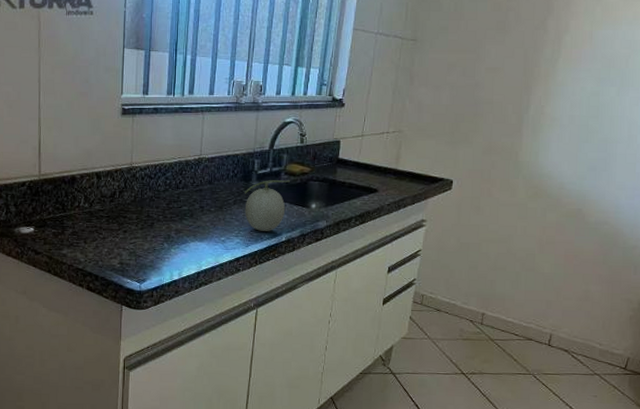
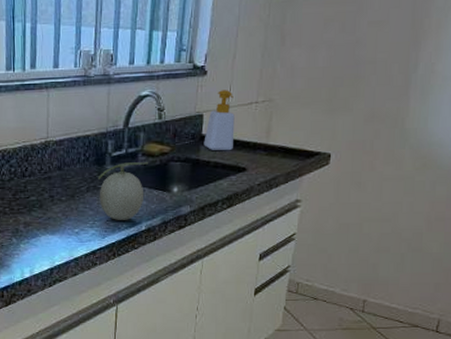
soap bottle: none [340,120,368,174] -> present [204,90,235,151]

